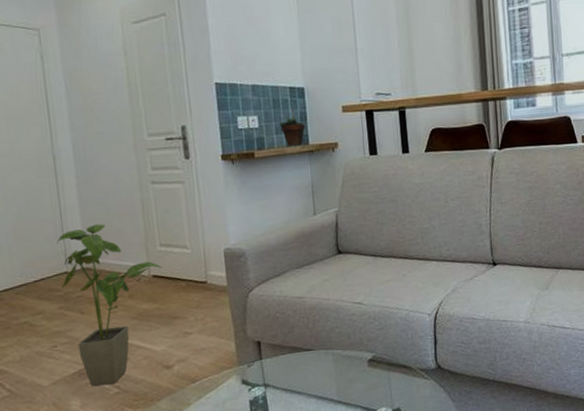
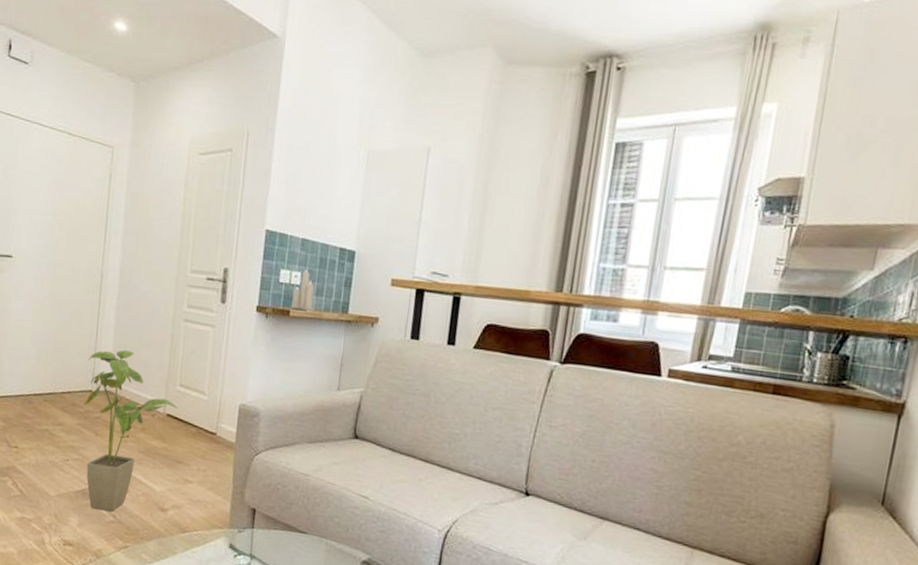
candle: none [253,113,276,150] -> present [291,270,314,311]
succulent plant: present [280,108,306,147] -> none [321,271,349,314]

